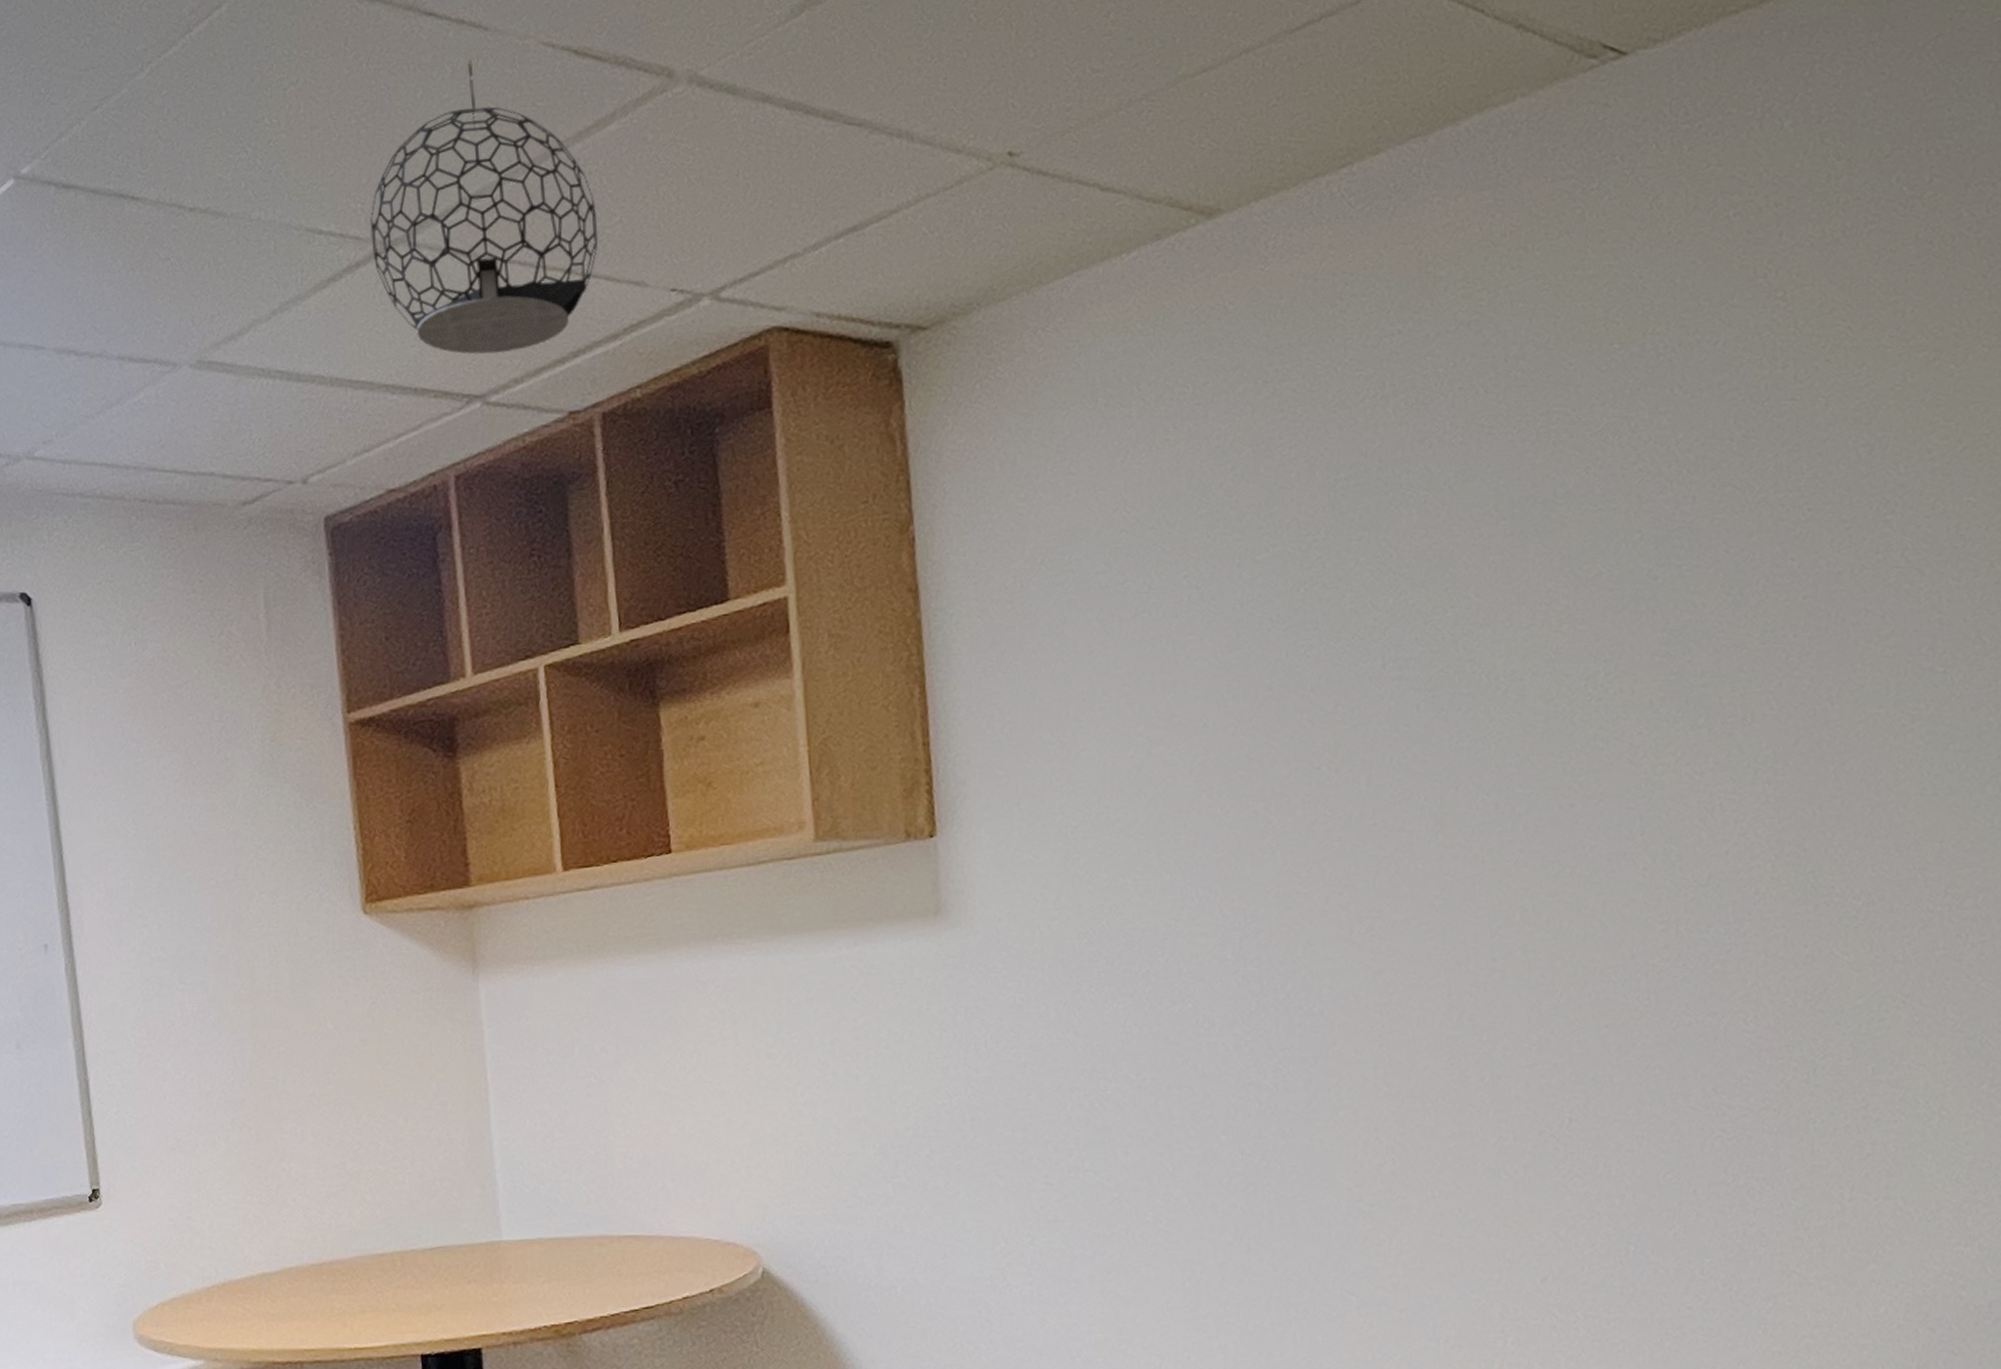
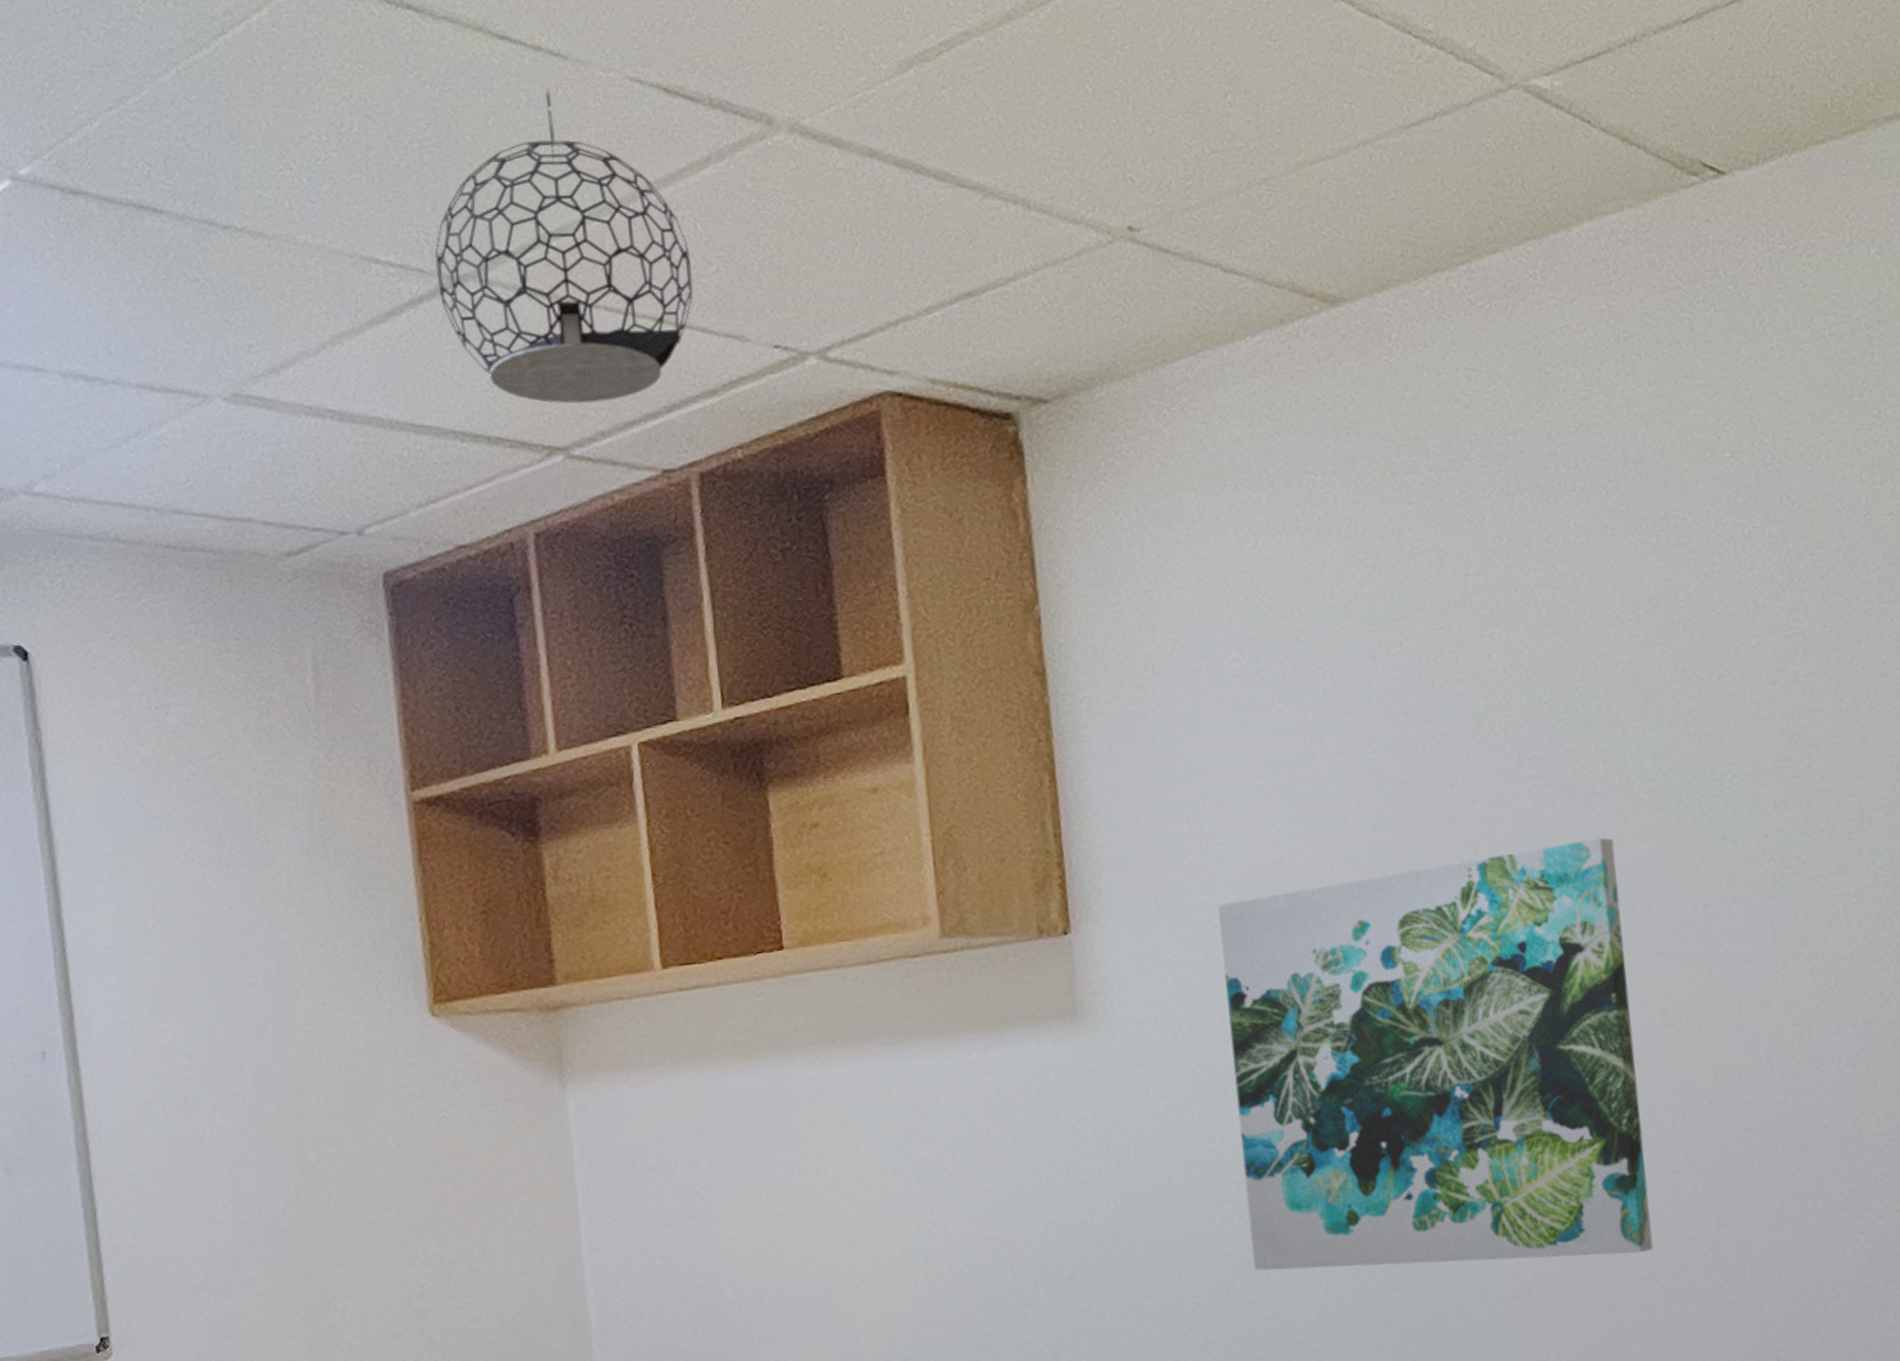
wall art: none [1078,737,1503,1154] -> present [1218,837,1654,1271]

